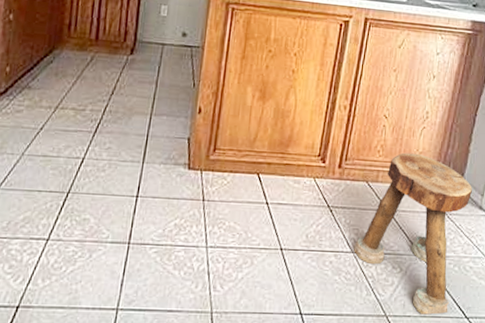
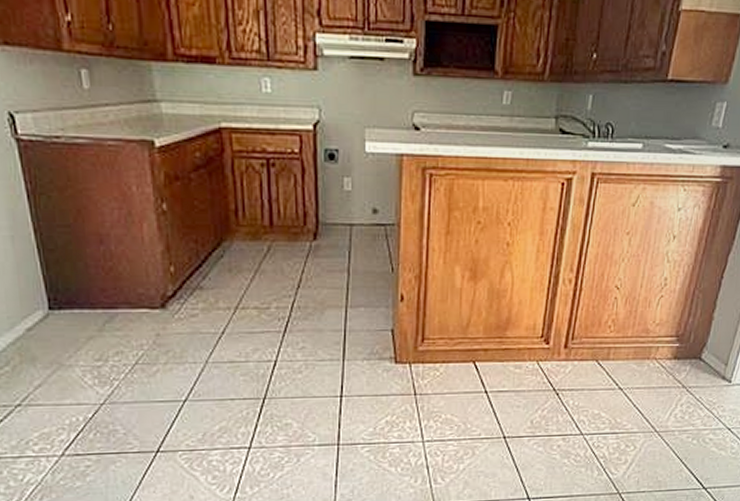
stool: present [353,152,473,315] -> none [583,325,716,489]

